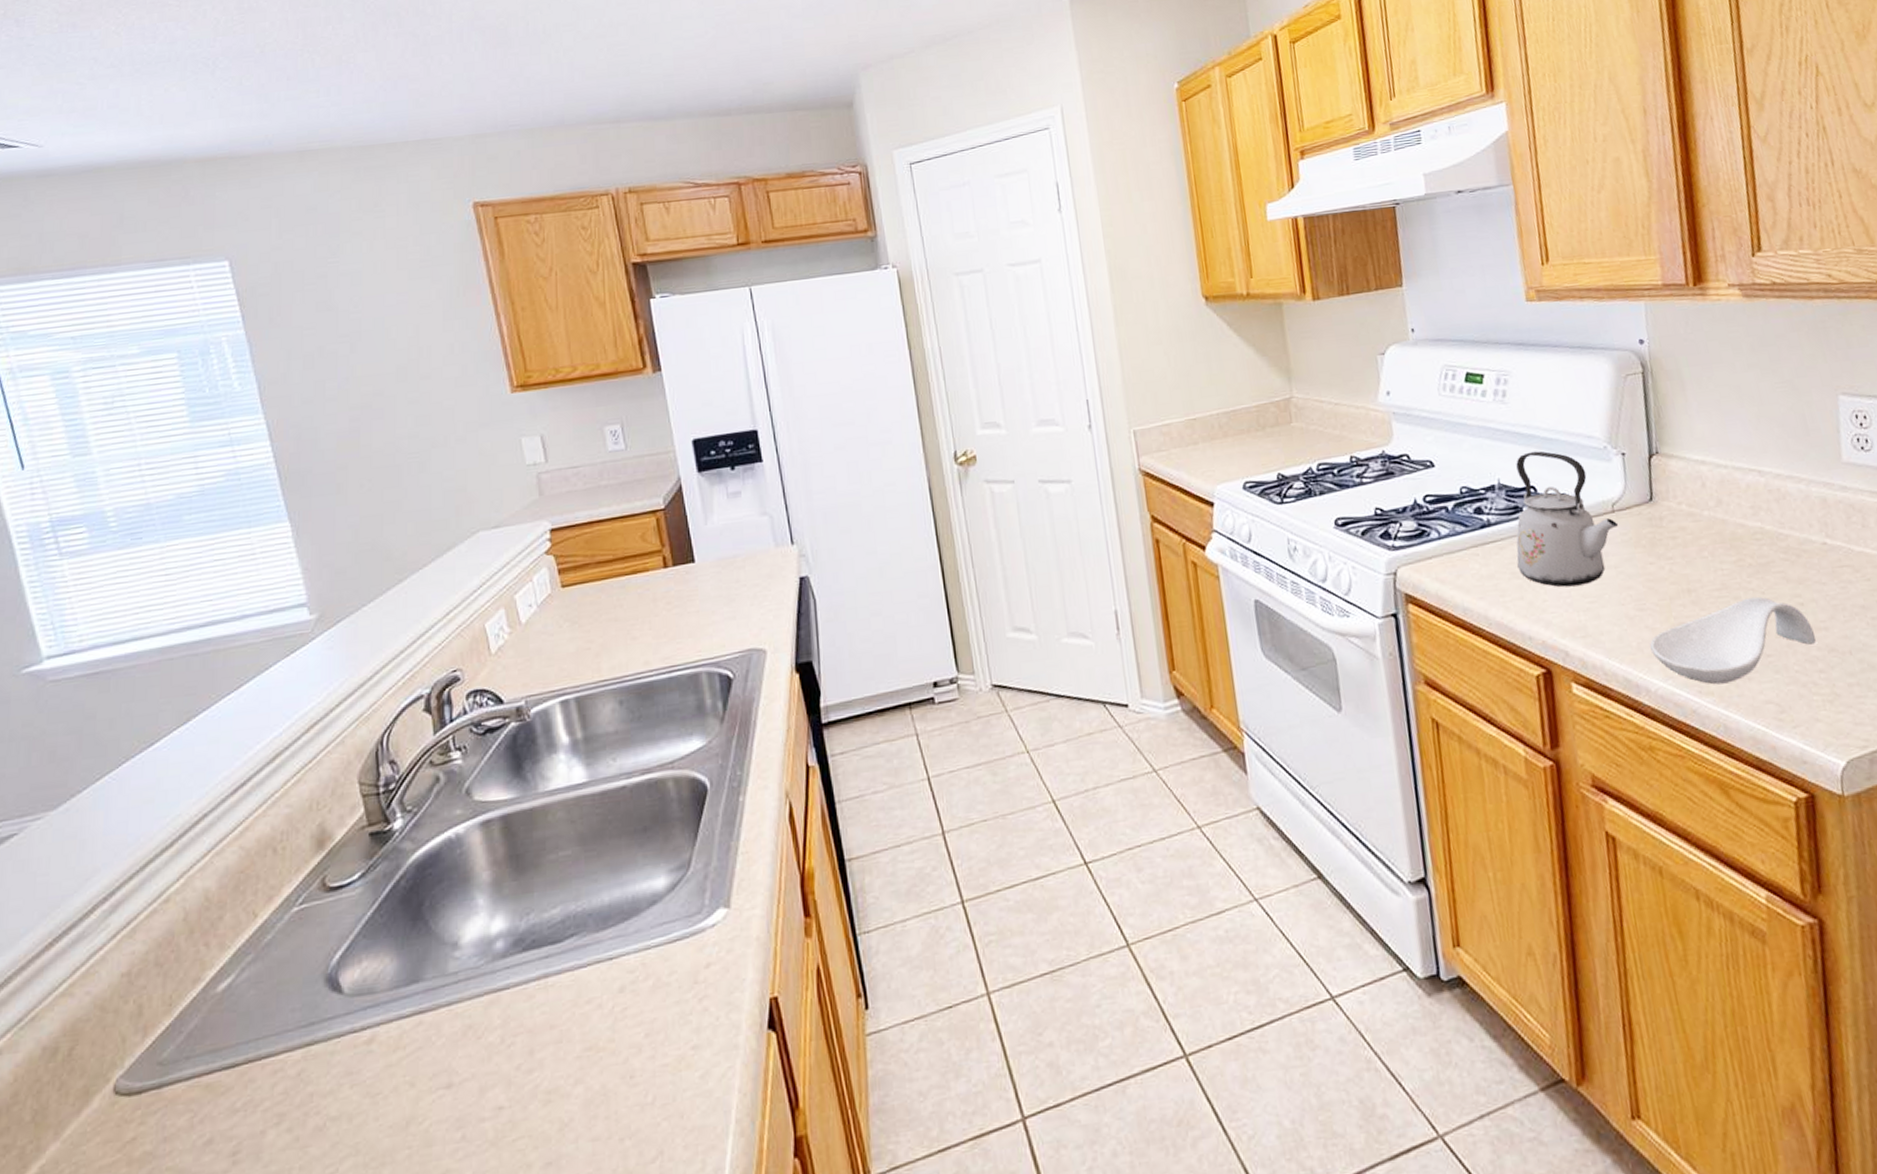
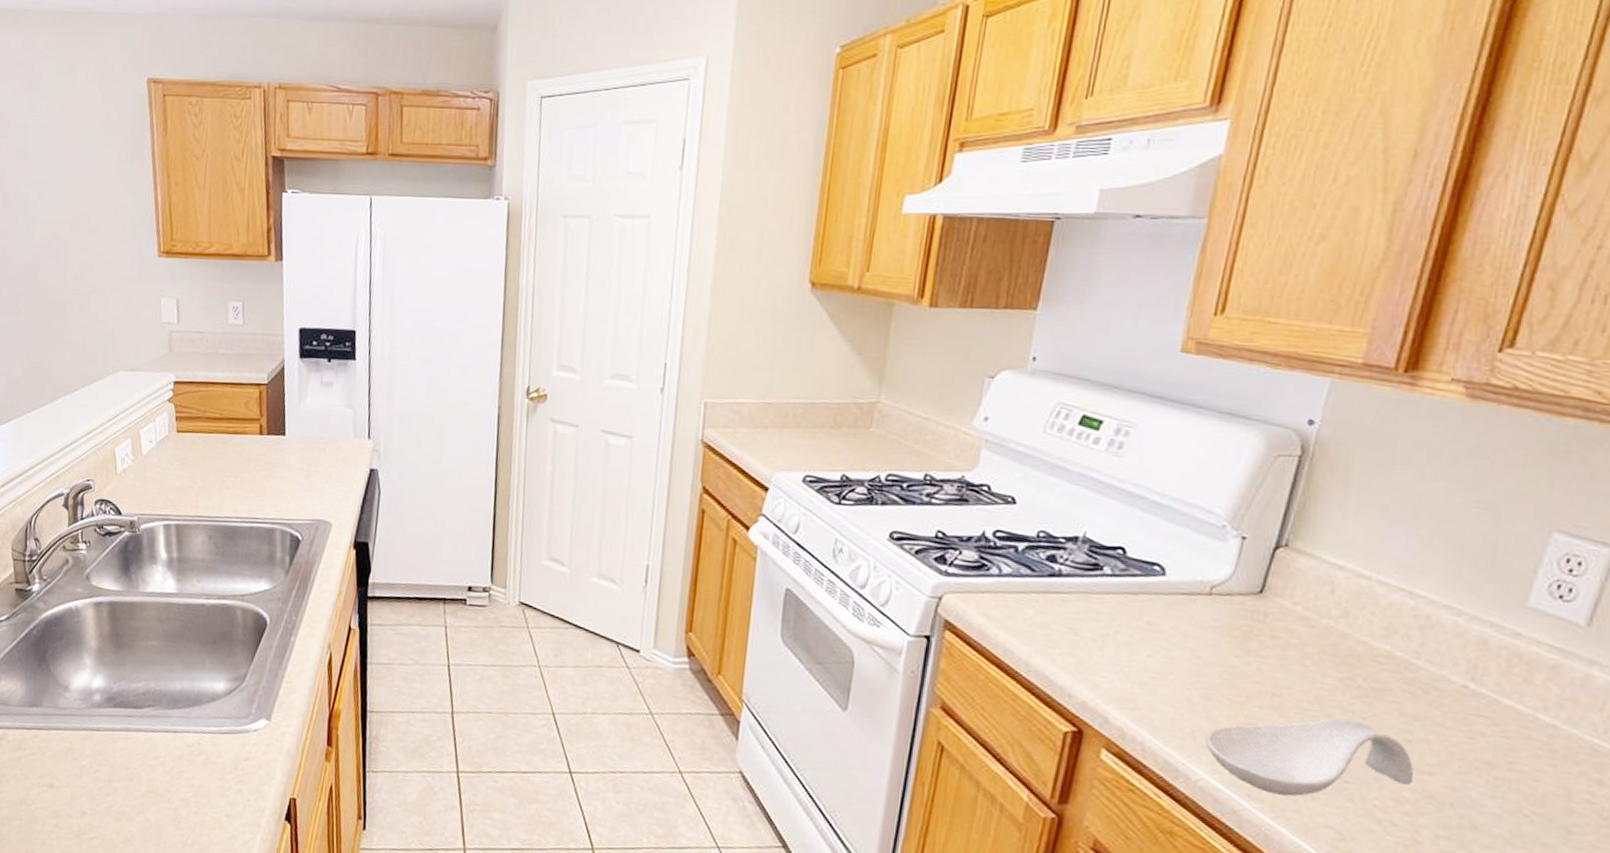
kettle: present [1516,451,1619,588] -> none [1078,512,1212,660]

